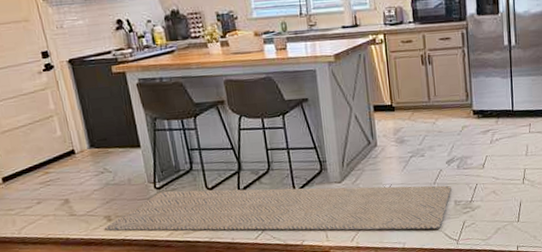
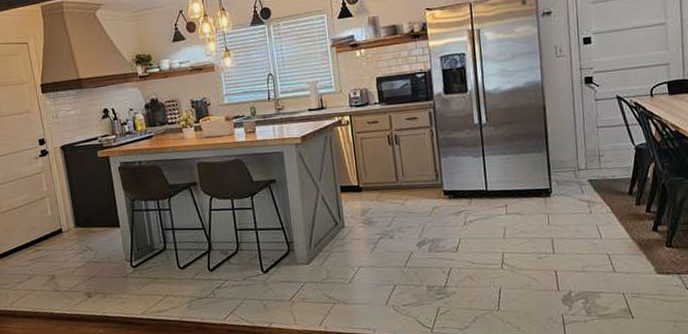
rug: present [105,185,451,231] -> none [85,269,423,316]

